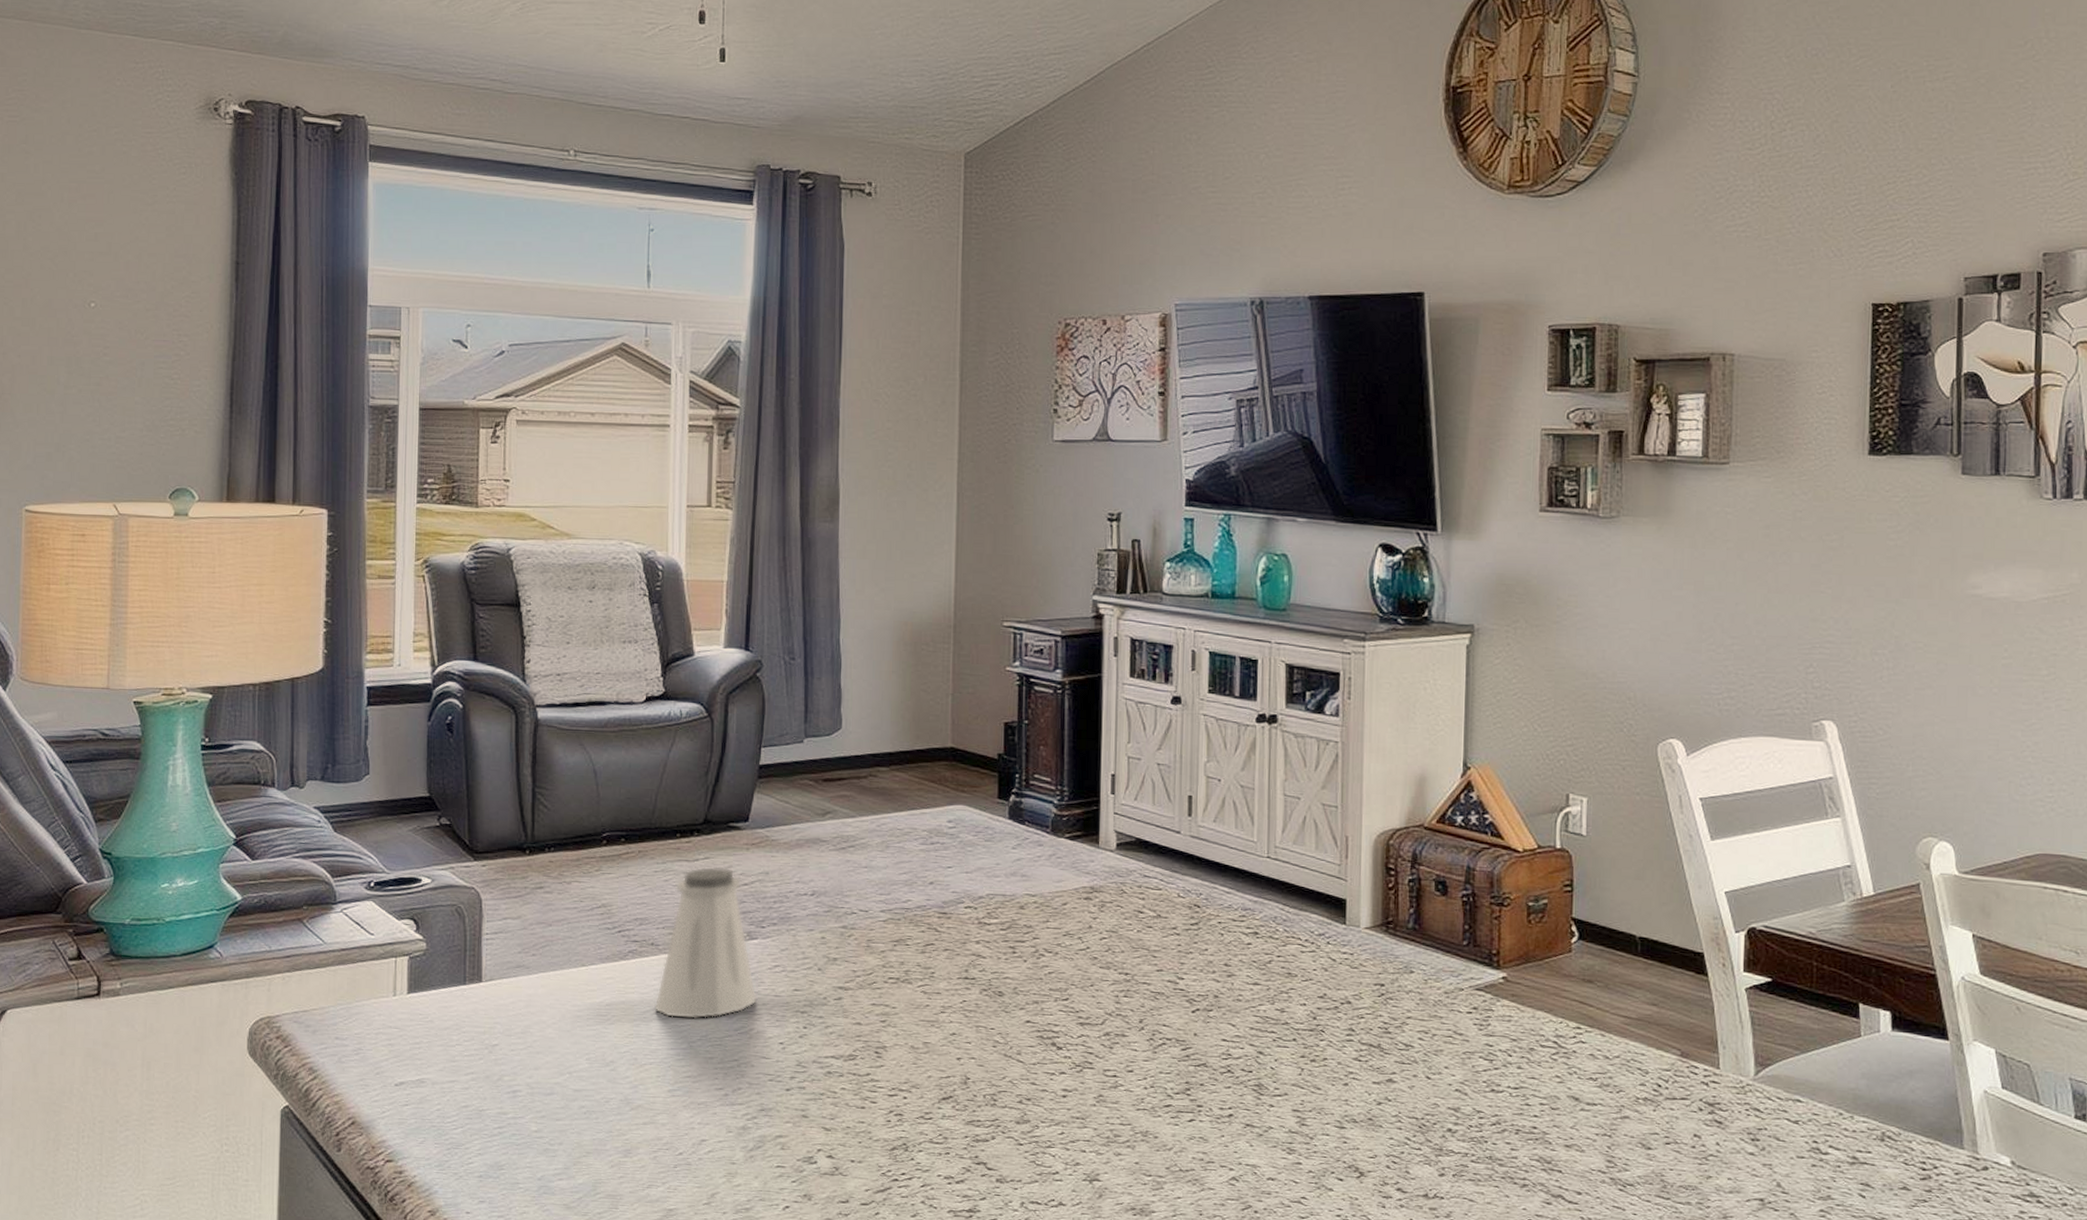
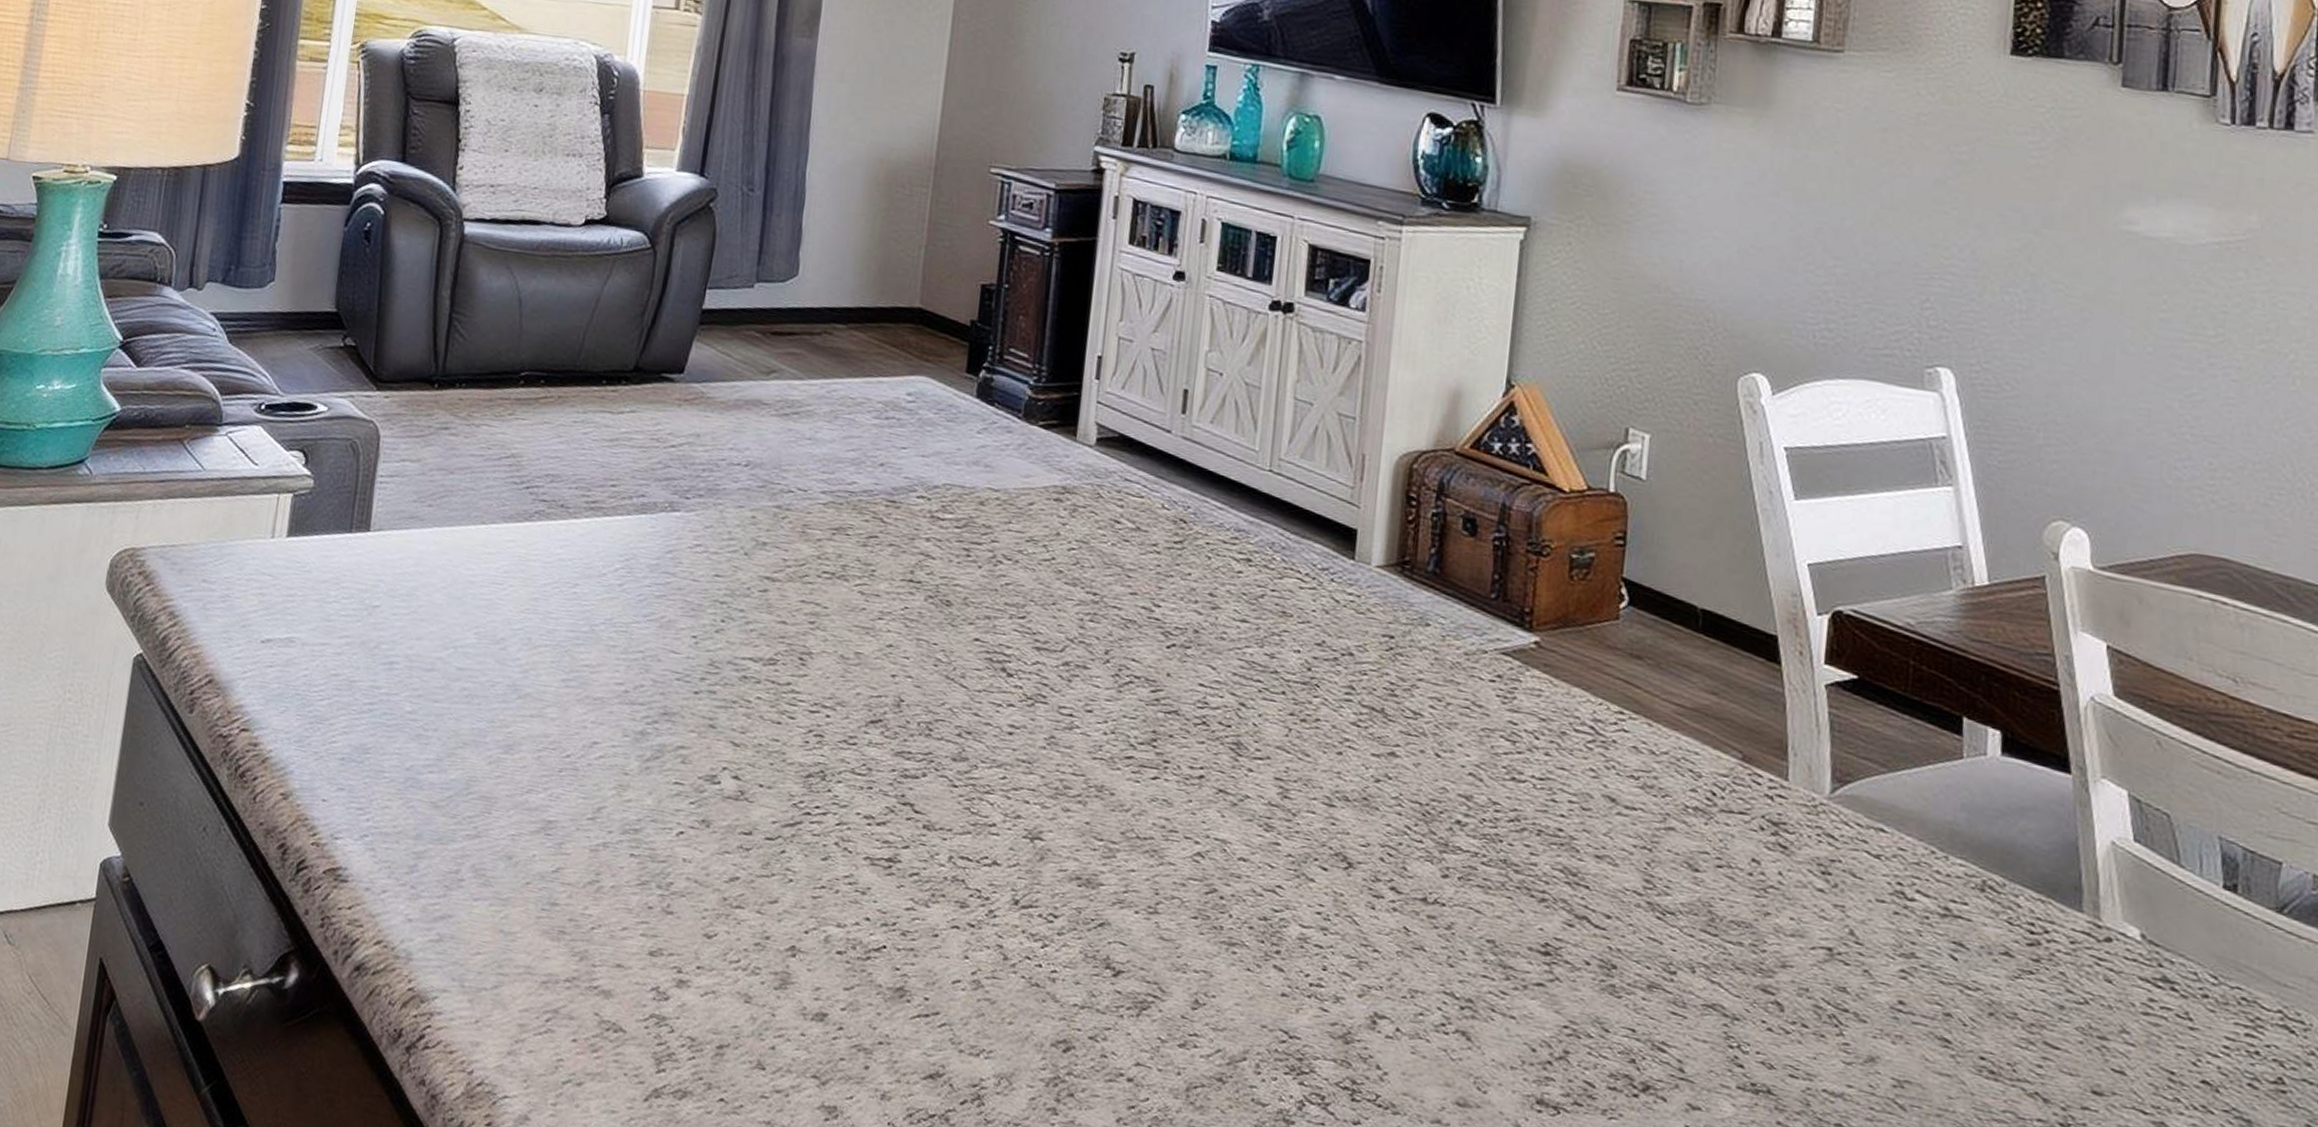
saltshaker: present [654,866,757,1020] -> none [557,421,673,600]

